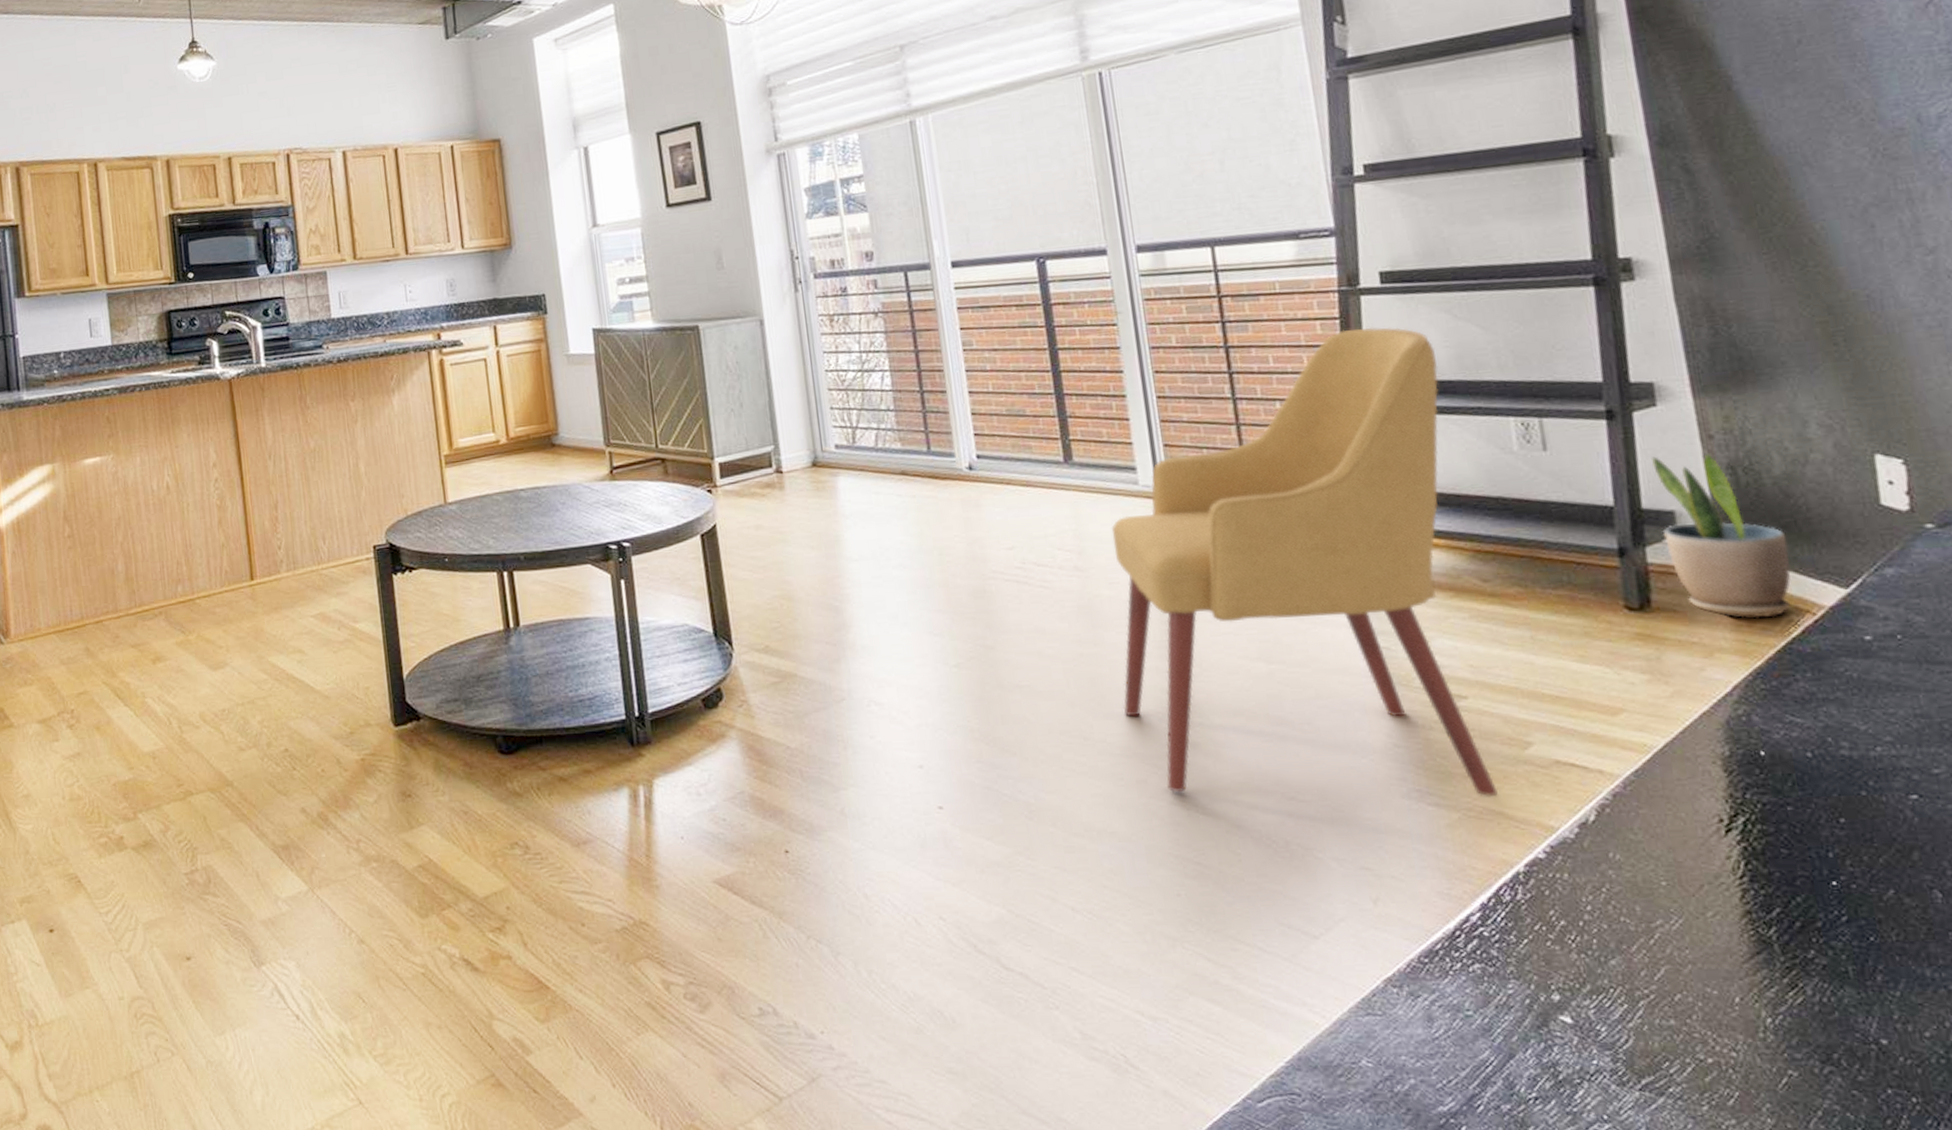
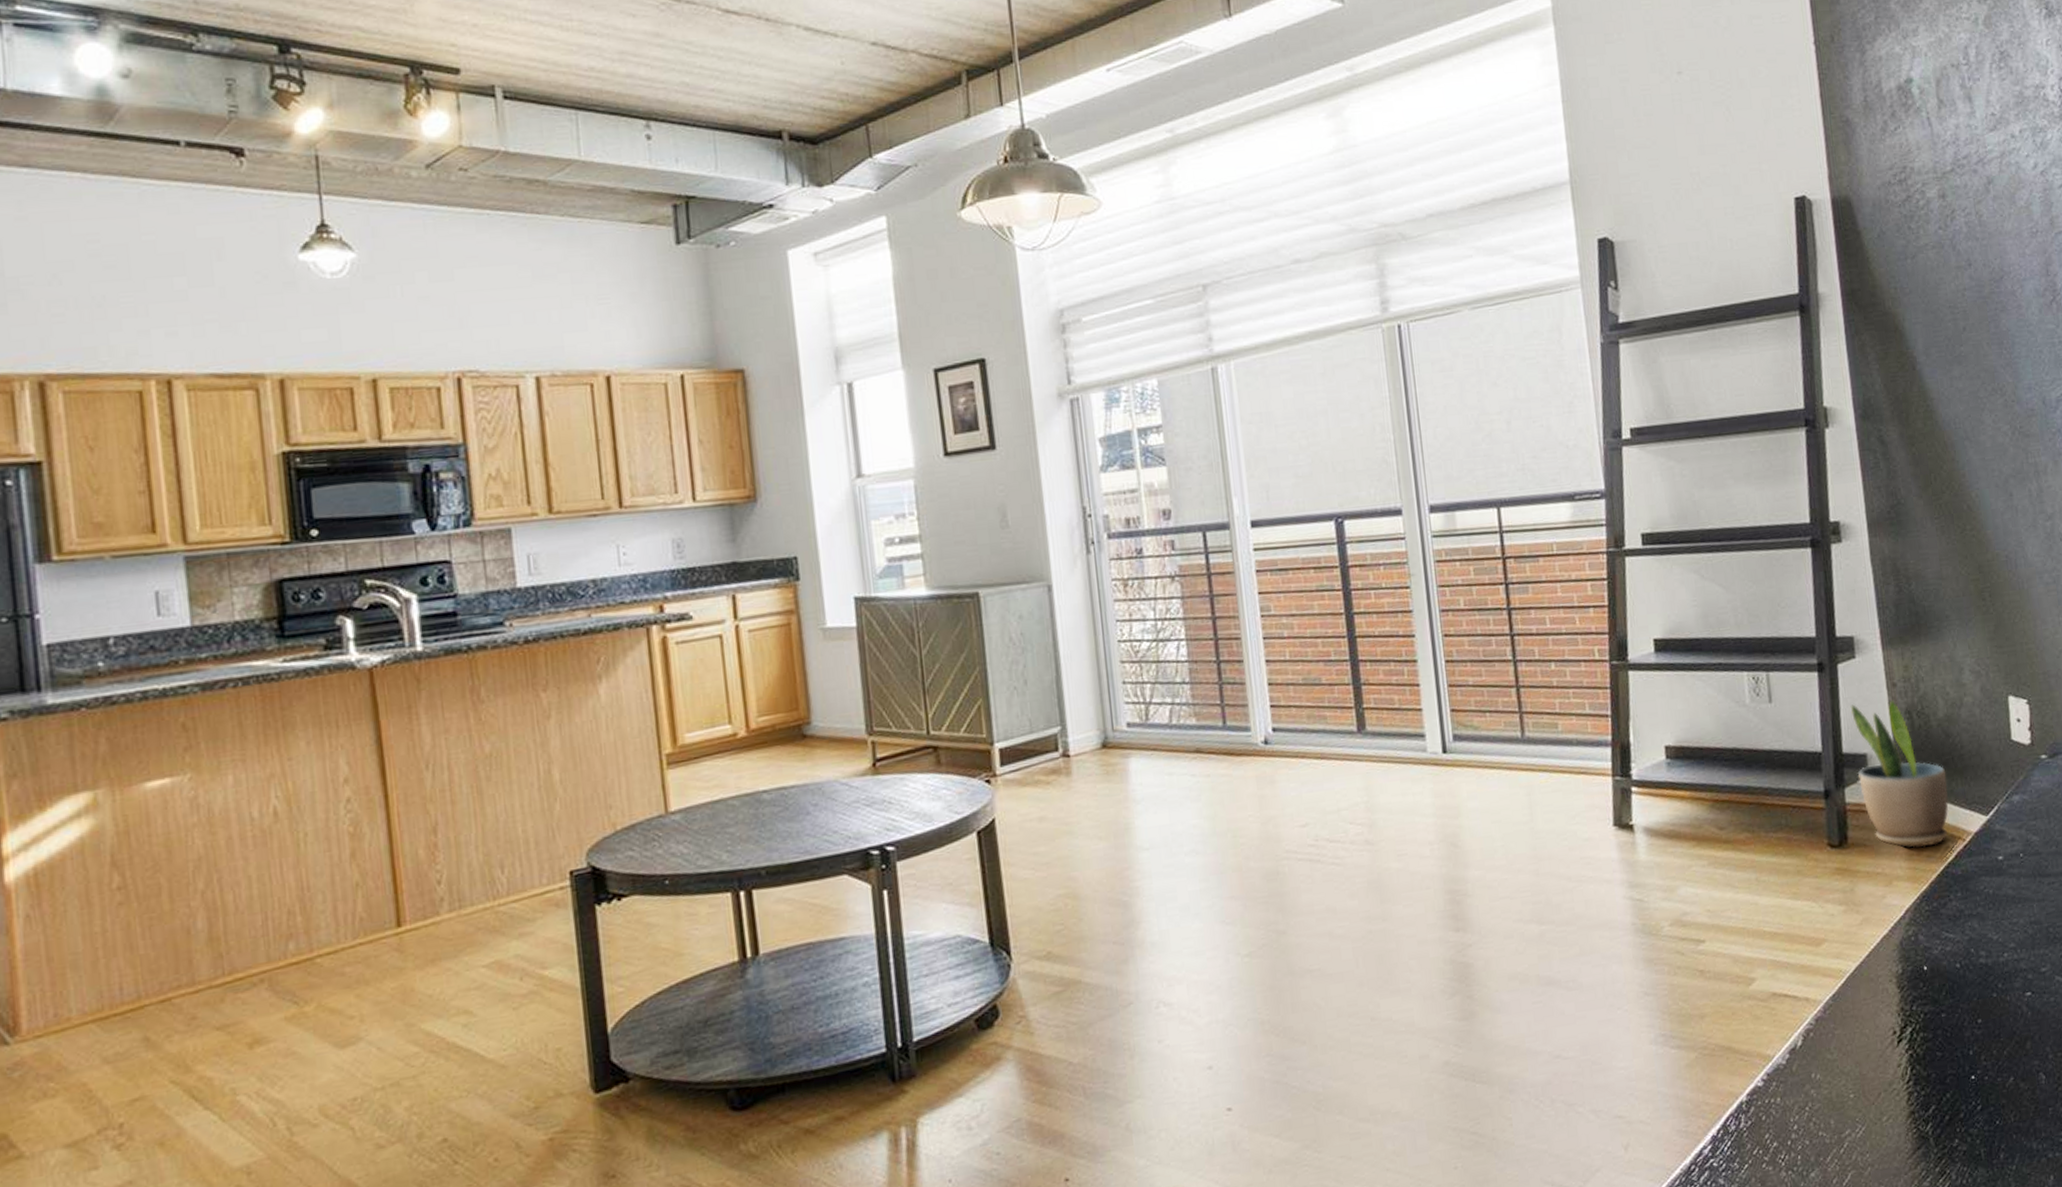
chair: present [1111,327,1498,798] -> none [1400,587,1727,1064]

